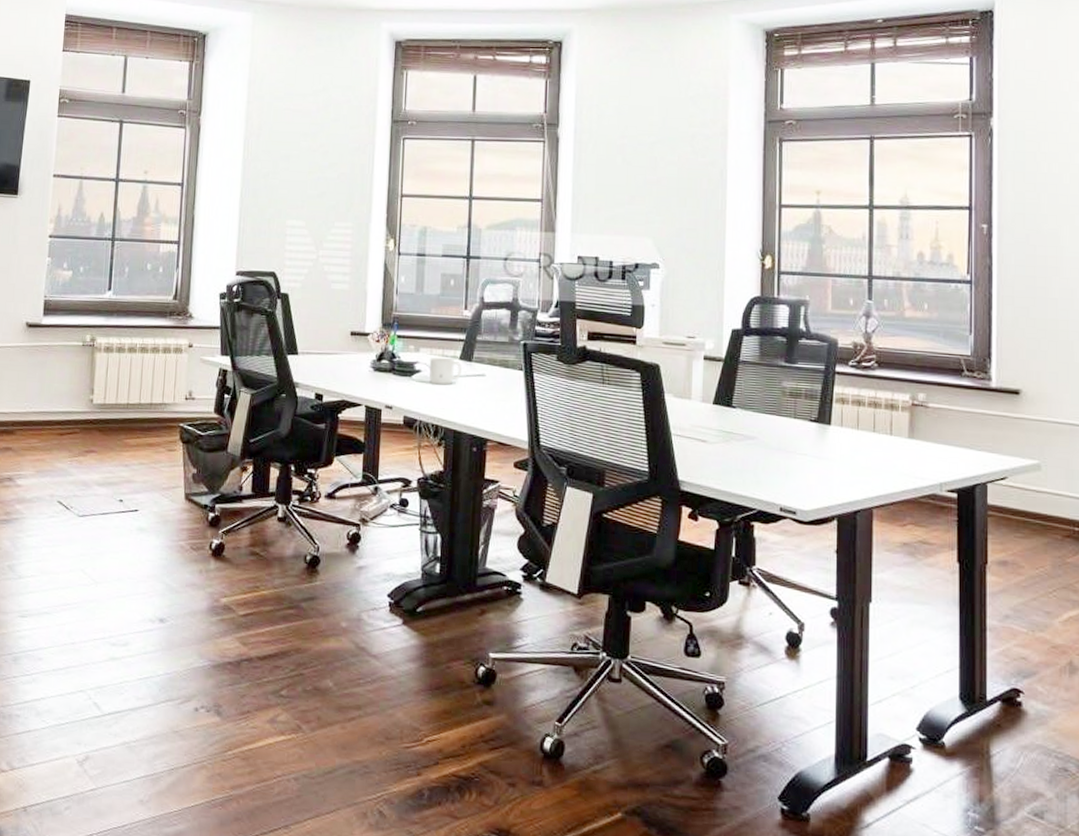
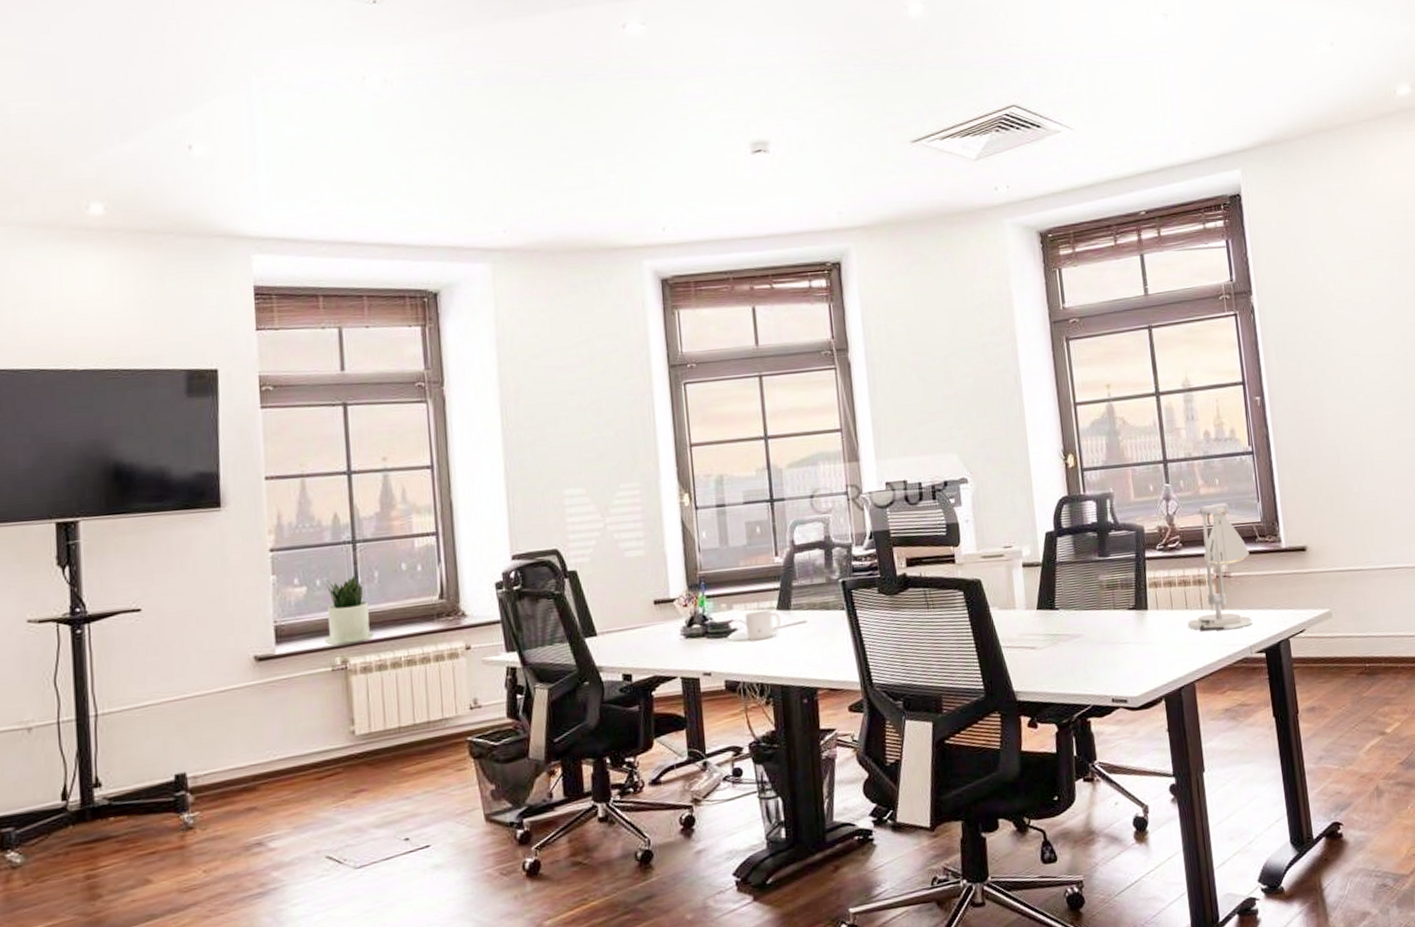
planter: none [80,268,119,326] -> present [324,575,374,646]
desk lamp: none [873,328,953,462] -> present [1188,502,1253,631]

